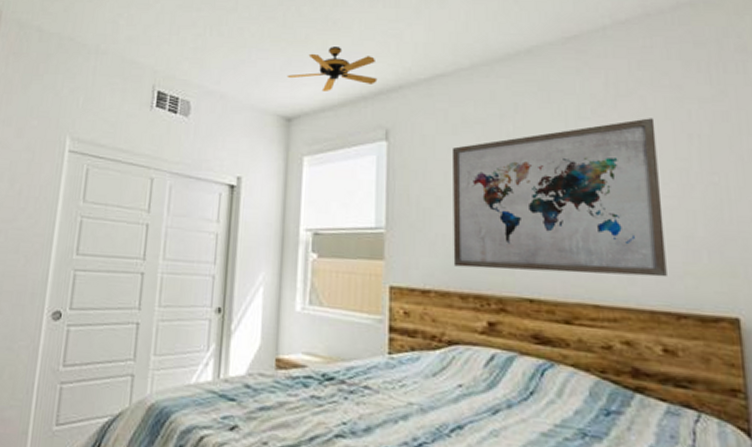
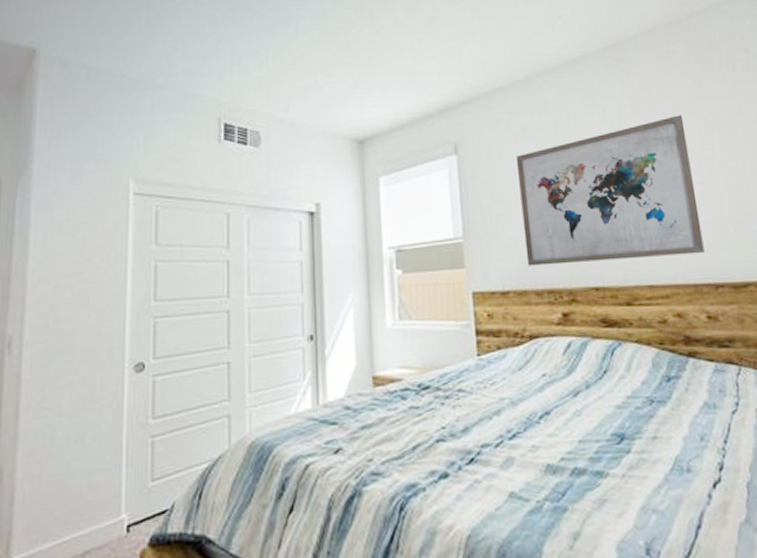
ceiling fan: present [287,47,378,91] -> none [355,67,442,112]

